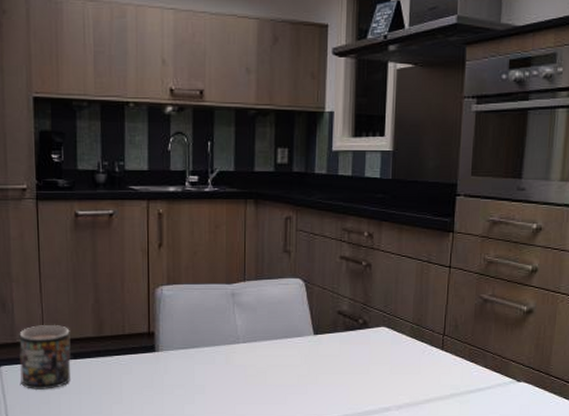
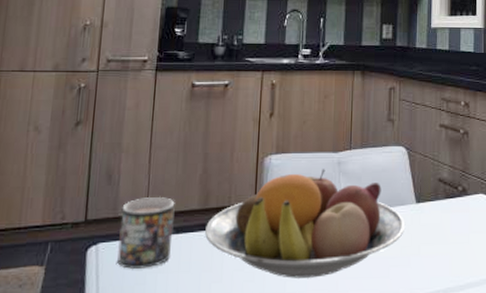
fruit bowl: none [102,300,303,402] -> present [205,169,406,278]

